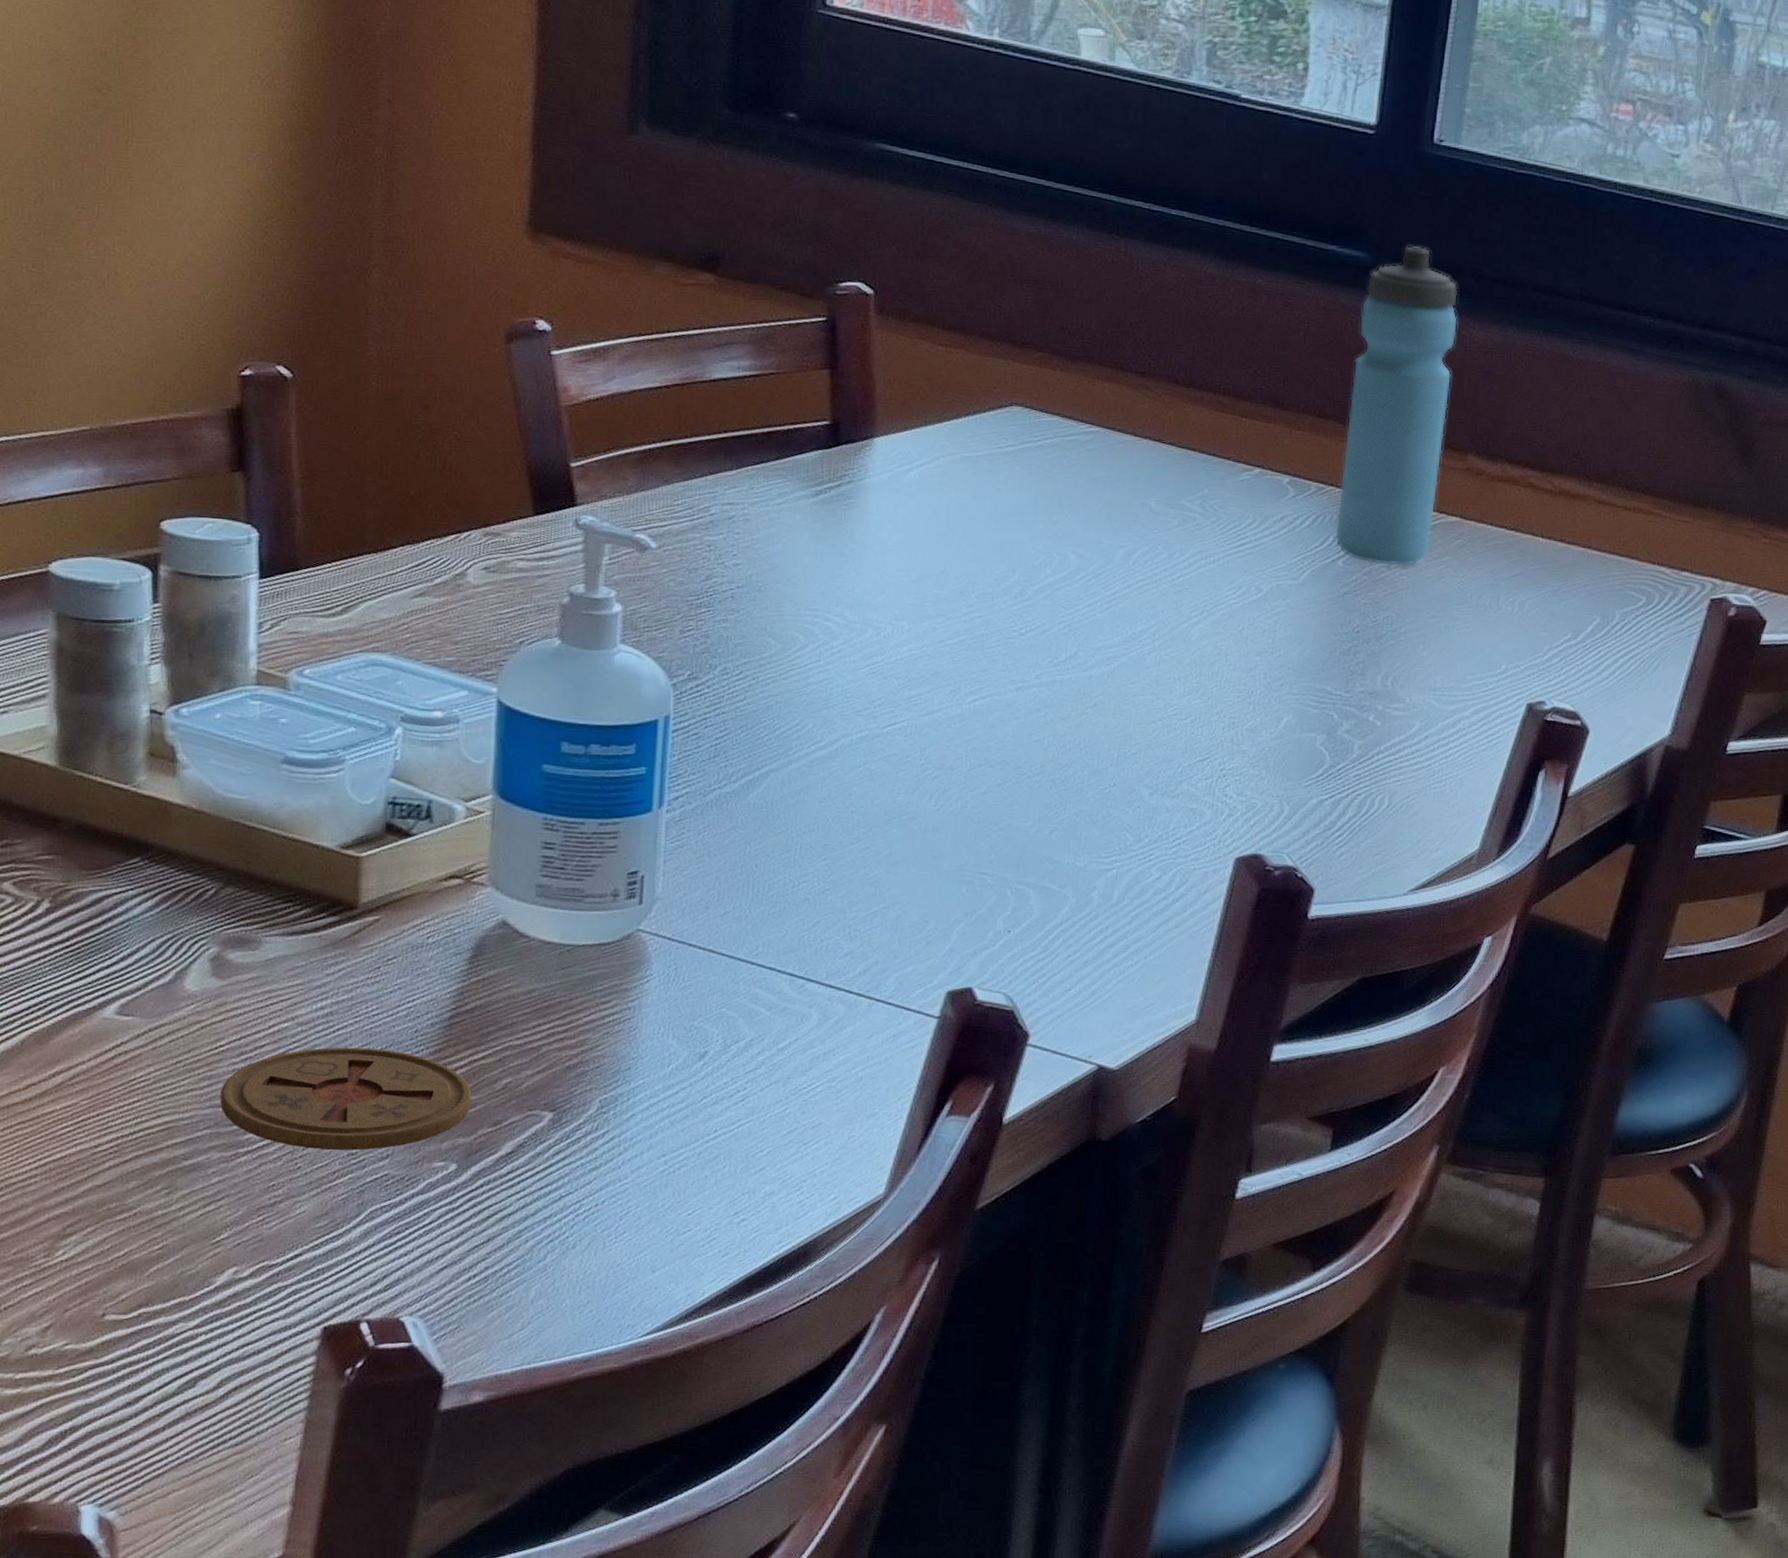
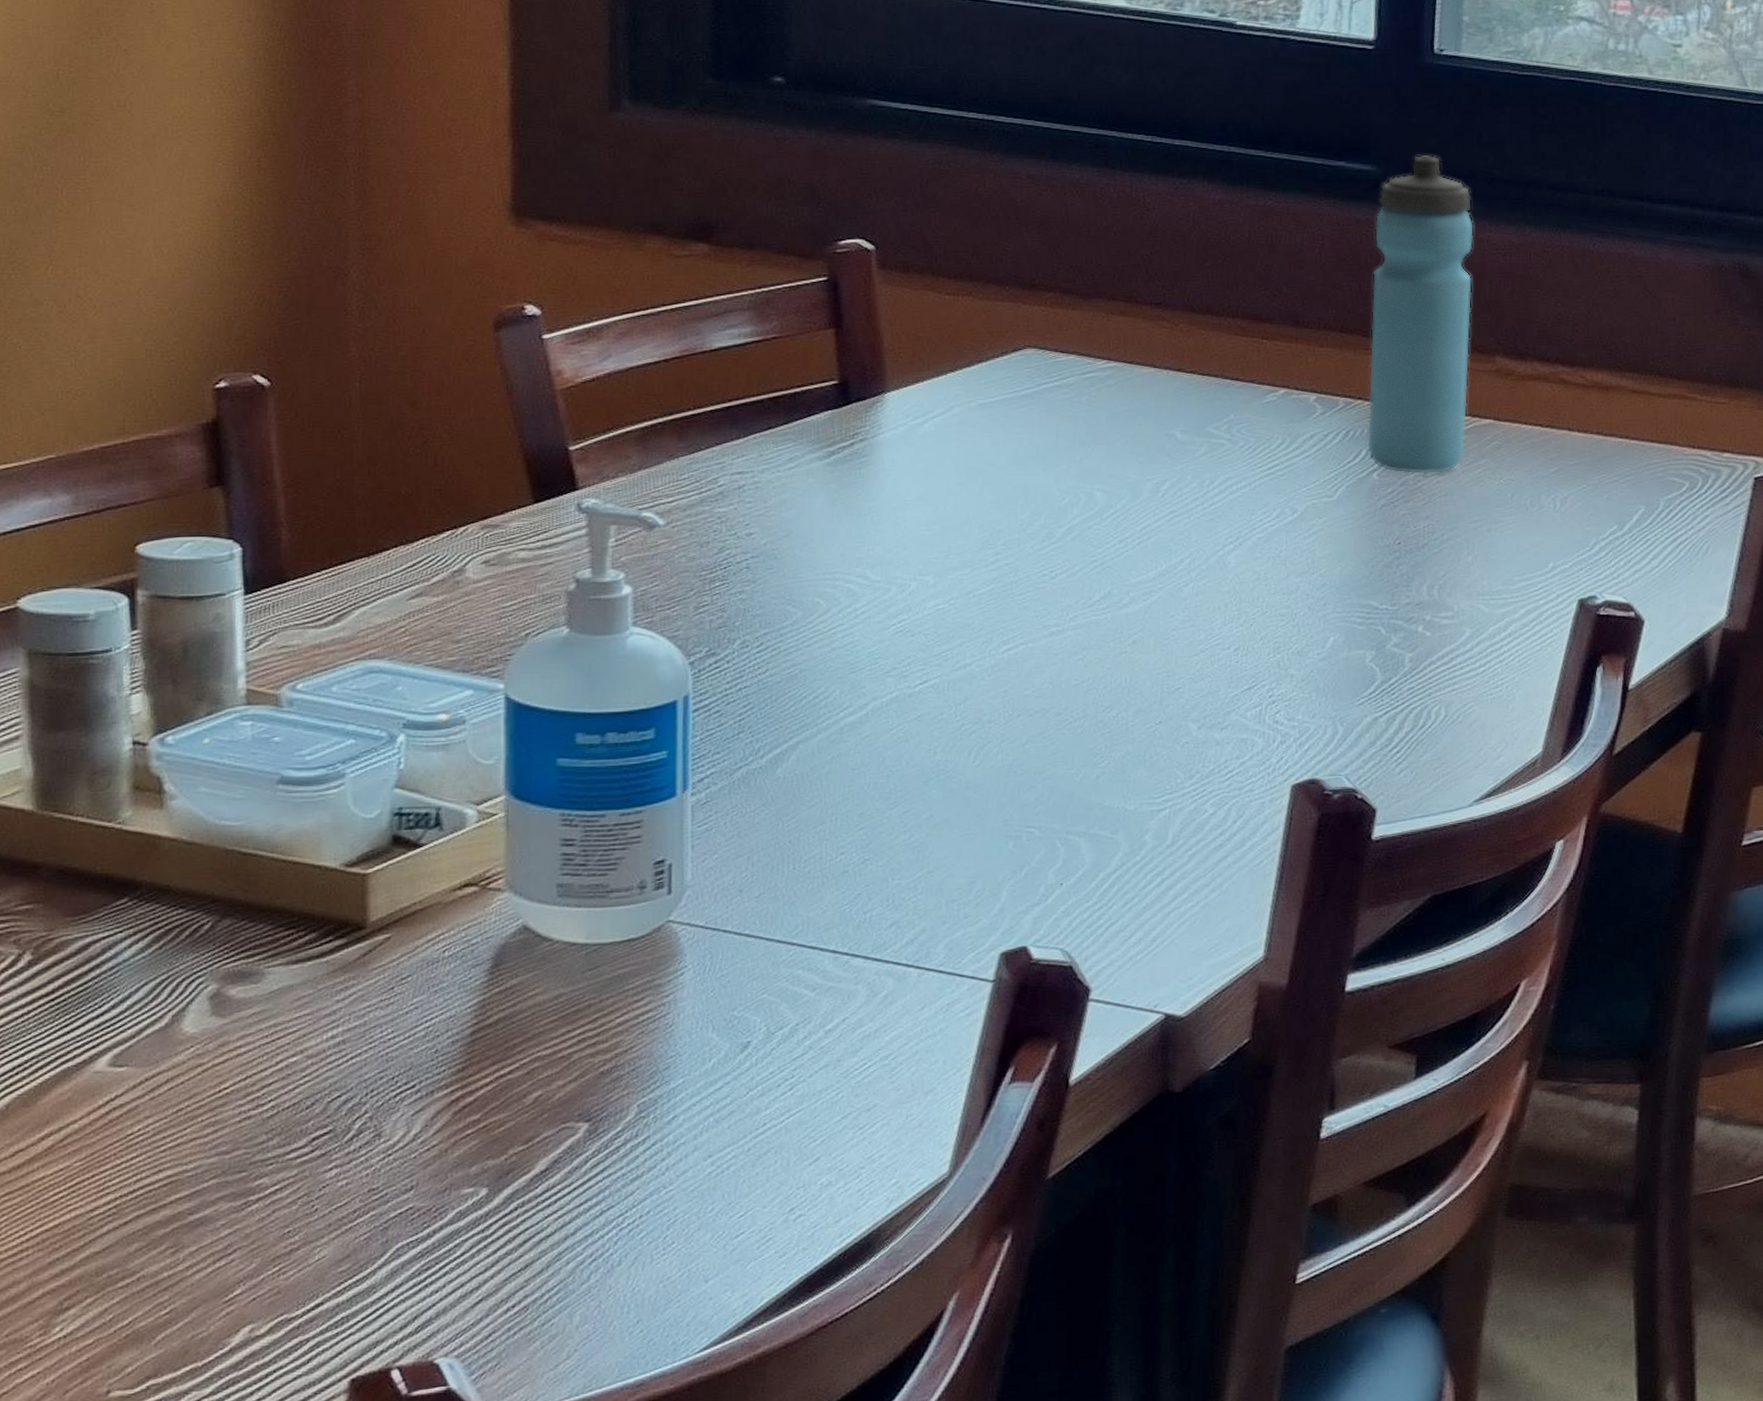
coaster: present [220,1047,472,1151] -> none [227,1074,500,1189]

